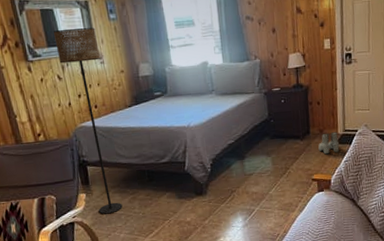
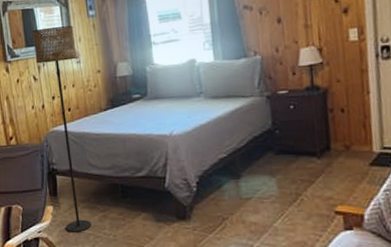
boots: present [318,132,340,155] -> none [343,149,376,179]

